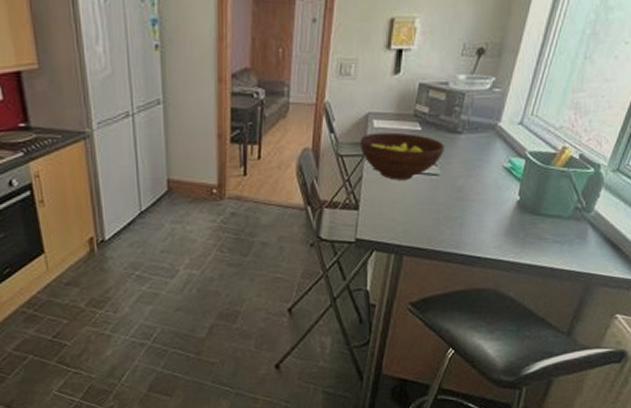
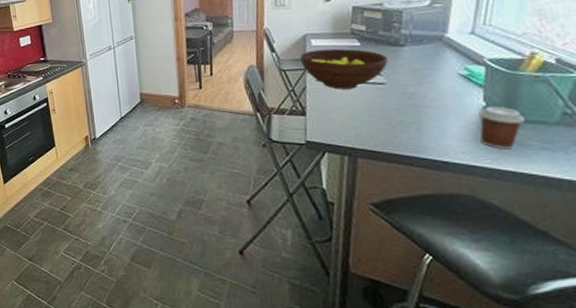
coffee cup: none [509,200,548,244] -> present [478,106,526,150]

